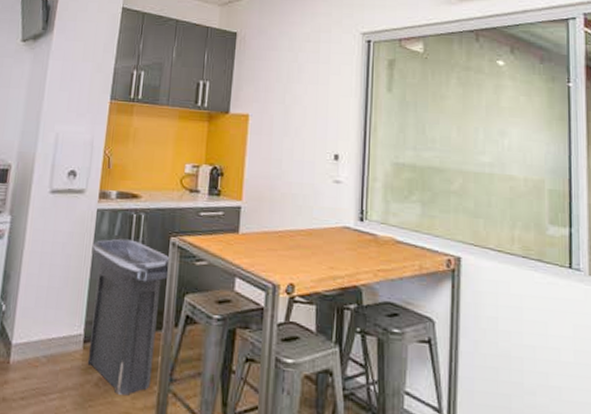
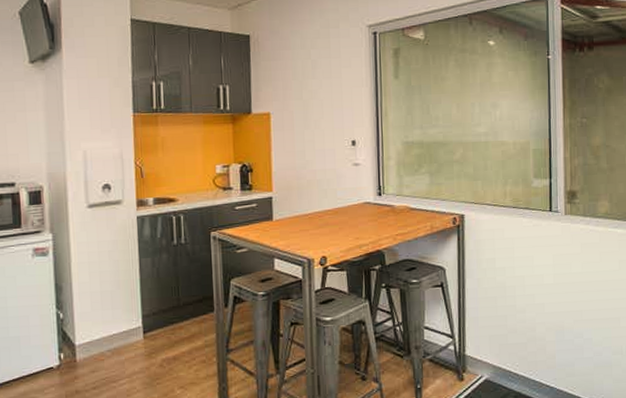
trash can: present [87,238,170,396] -> none [137,239,215,370]

